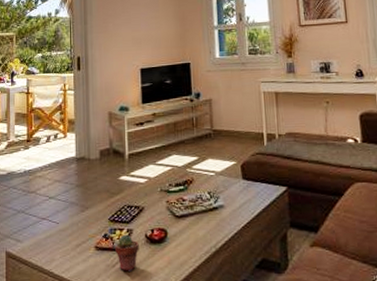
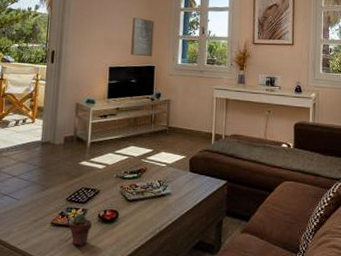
wall art: none [160,11,187,54] -> present [131,17,154,57]

